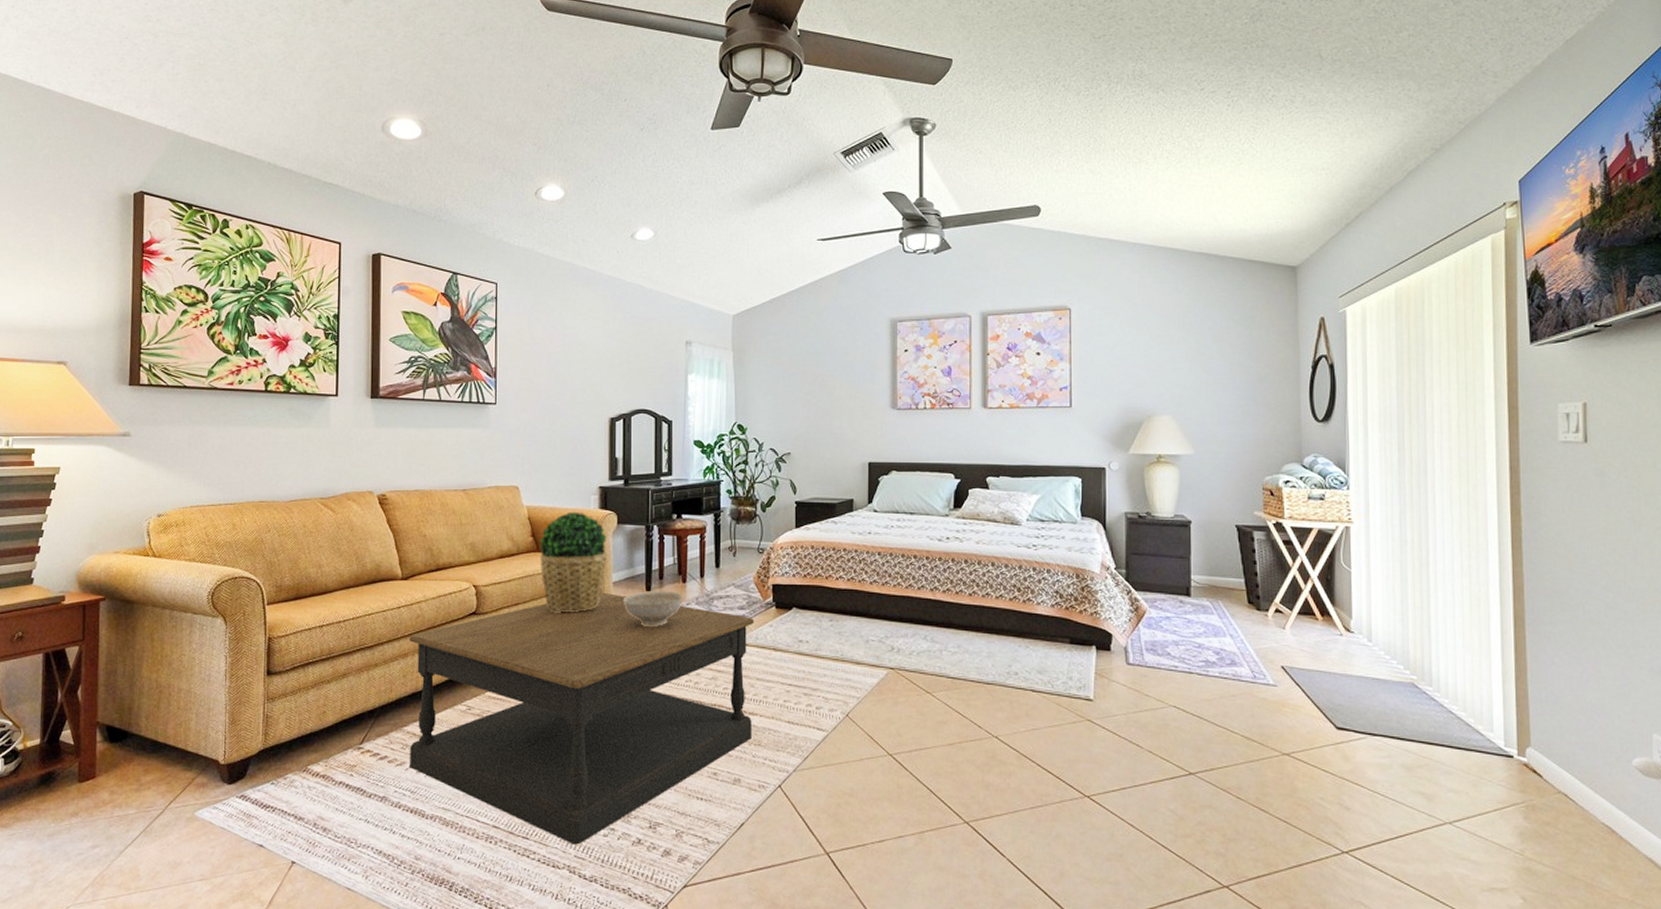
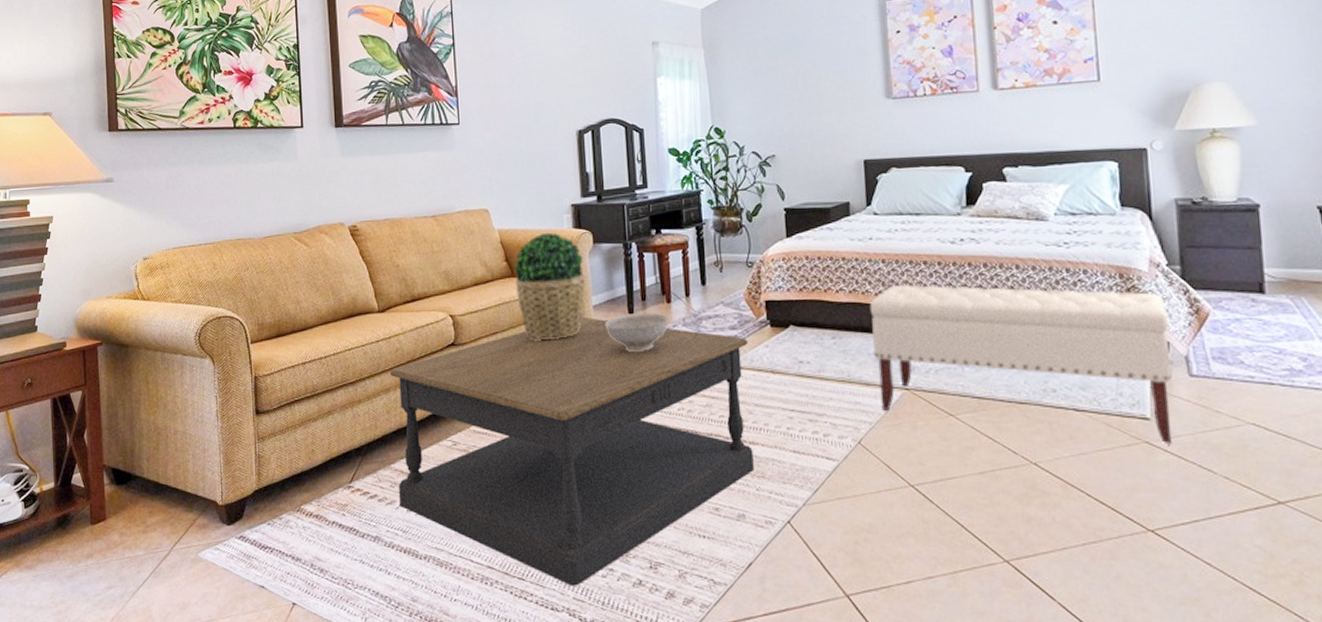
bench: none [864,576,1114,722] -> present [869,285,1173,443]

